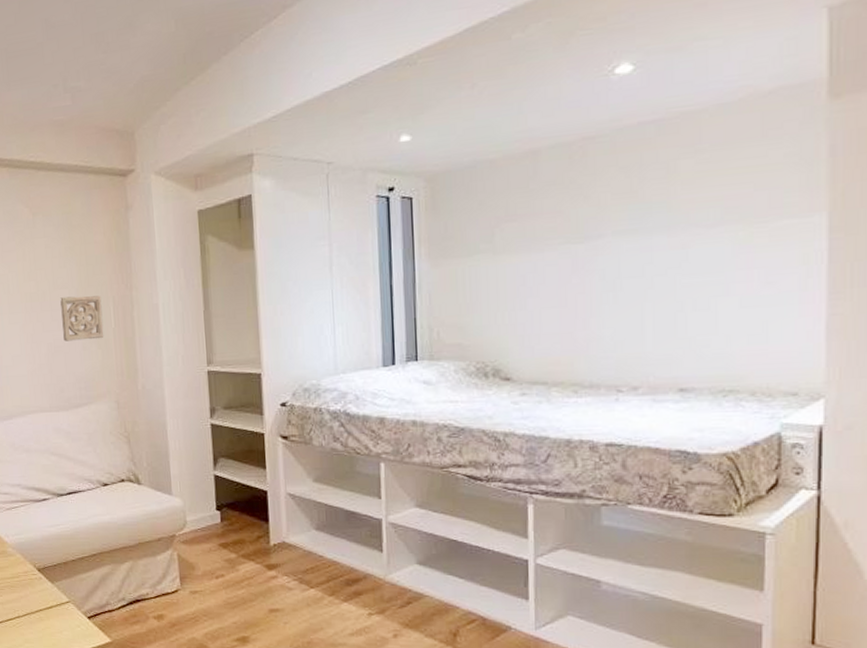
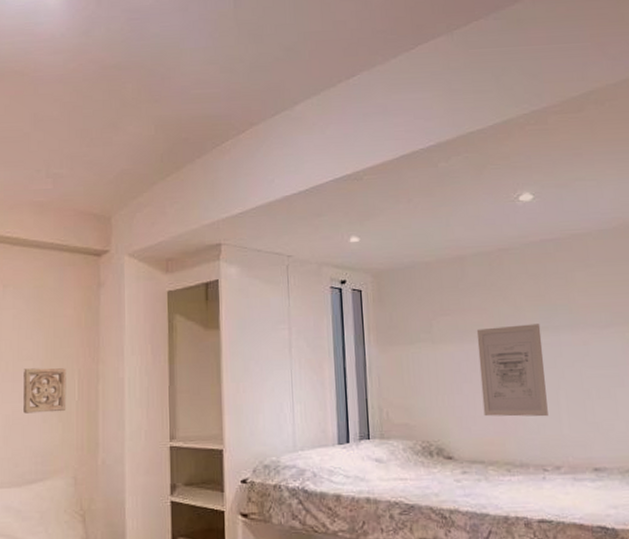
wall art: none [547,226,629,334] -> present [476,324,548,417]

